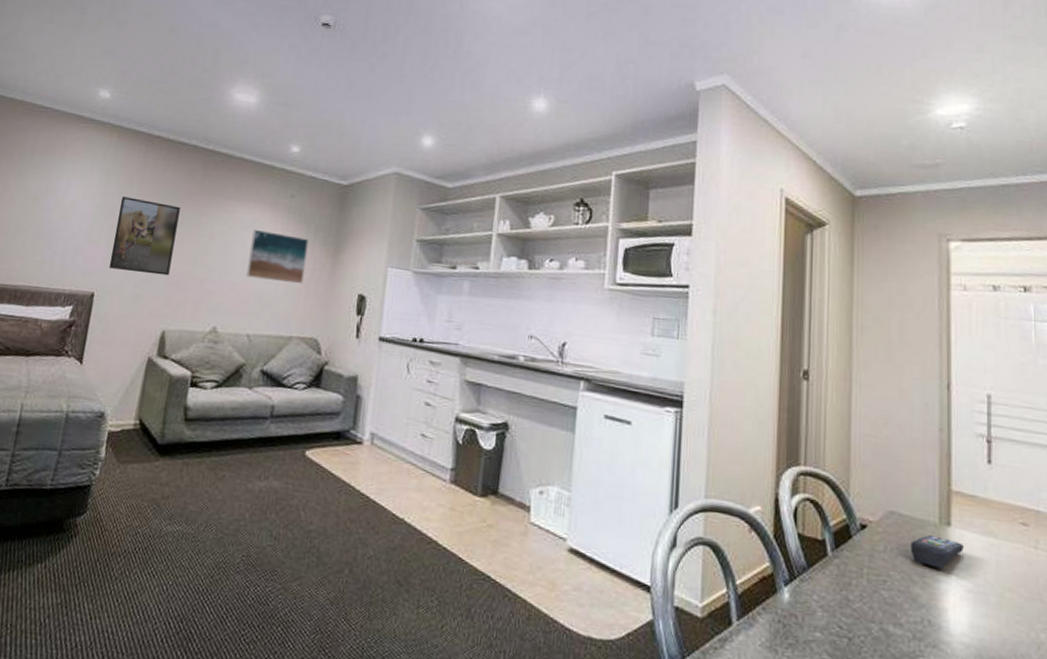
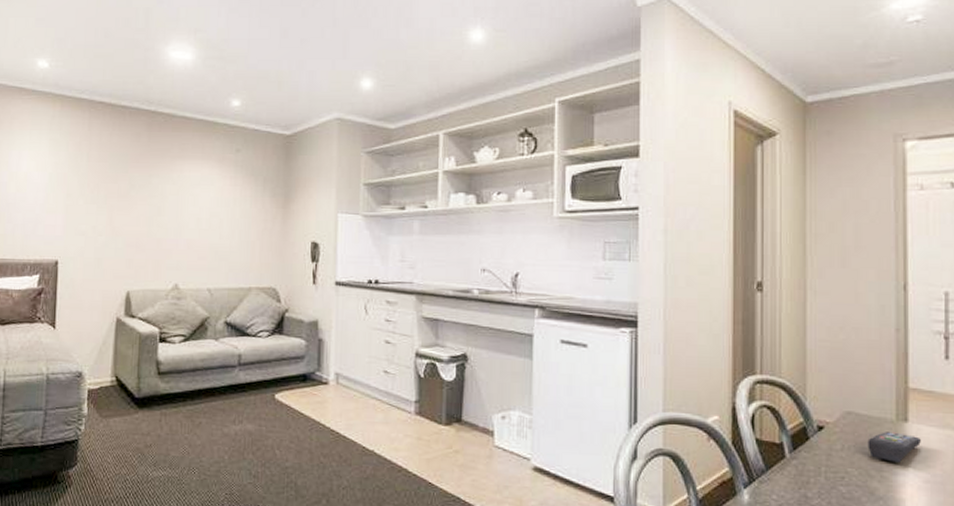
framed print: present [108,197,180,276] -> none [68,165,130,238]
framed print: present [246,229,309,285] -> none [201,186,258,237]

